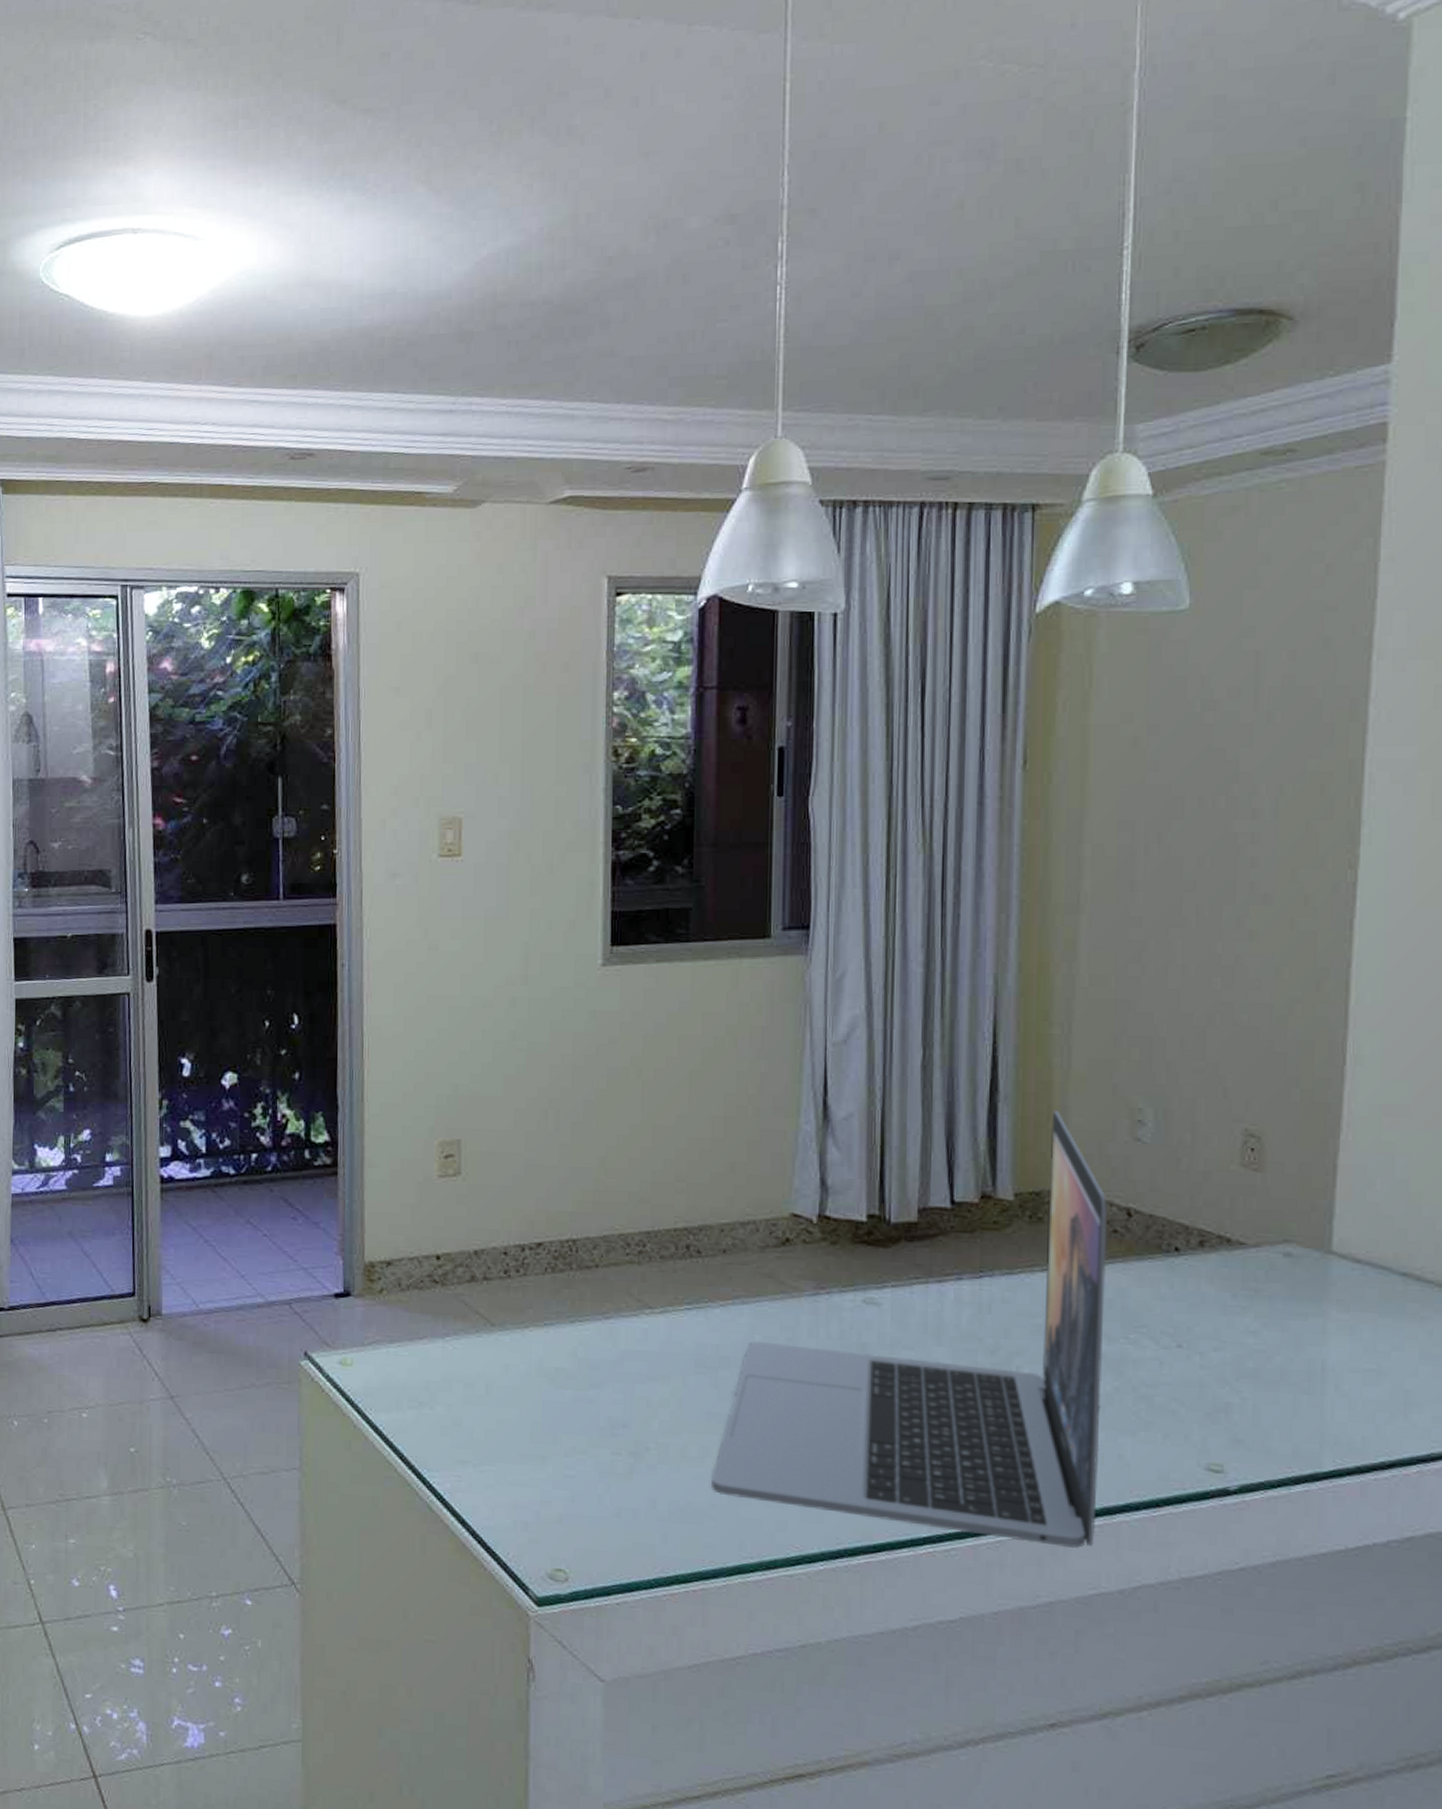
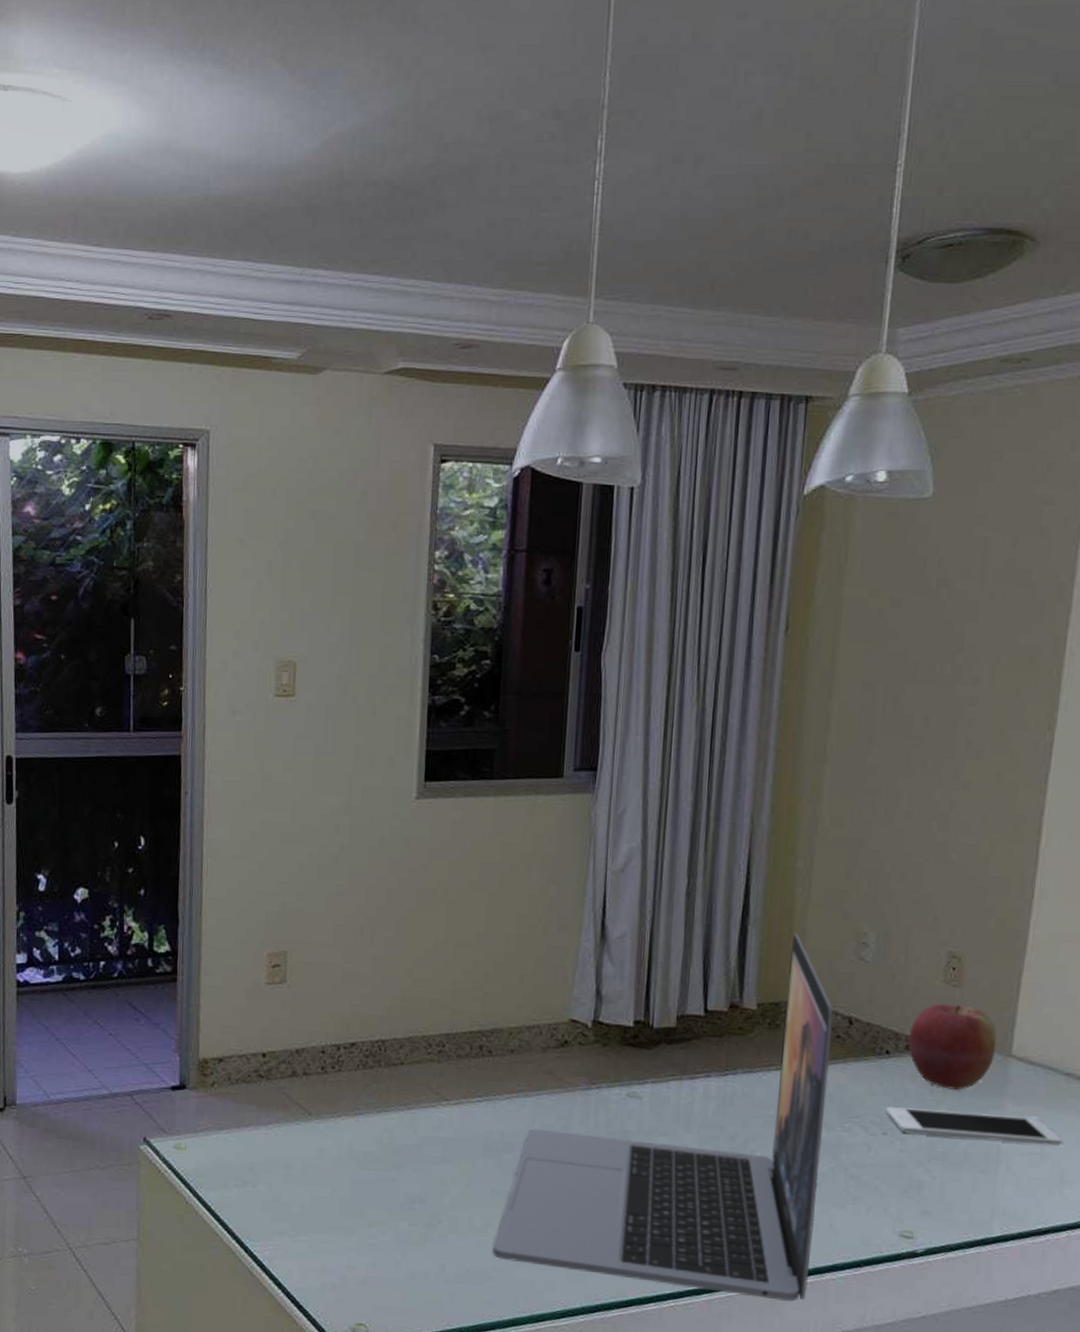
cell phone: none [1178,1313,1403,1361] -> present [885,1106,1062,1146]
apple: none [1202,1191,1312,1294] -> present [908,1004,997,1090]

